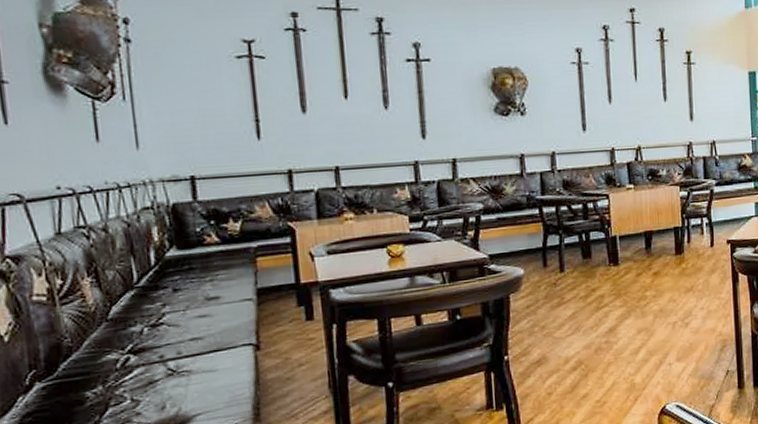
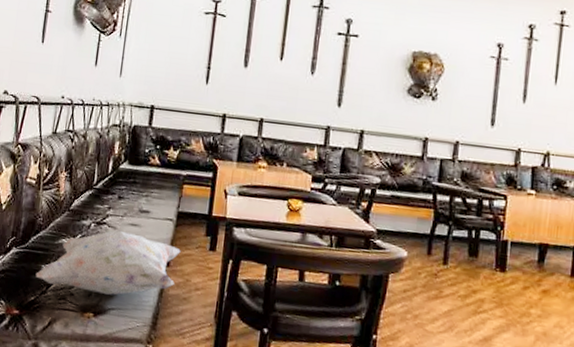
decorative pillow: none [79,325,271,411] -> present [35,230,181,295]

